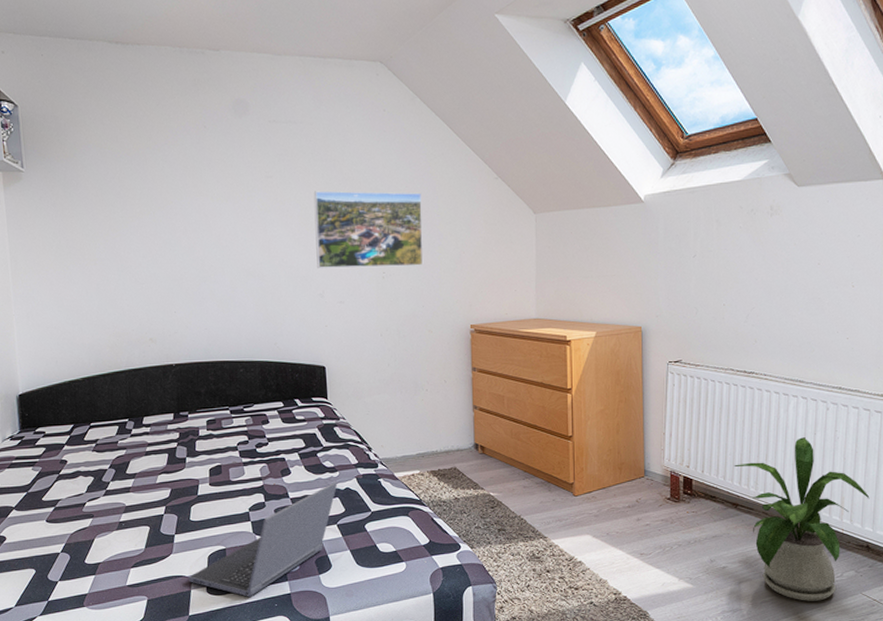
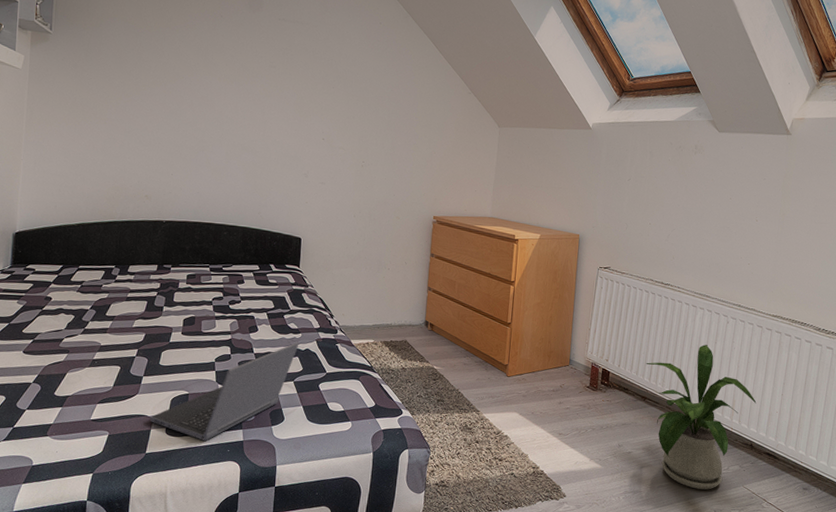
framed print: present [313,190,424,268] -> none [305,84,404,160]

